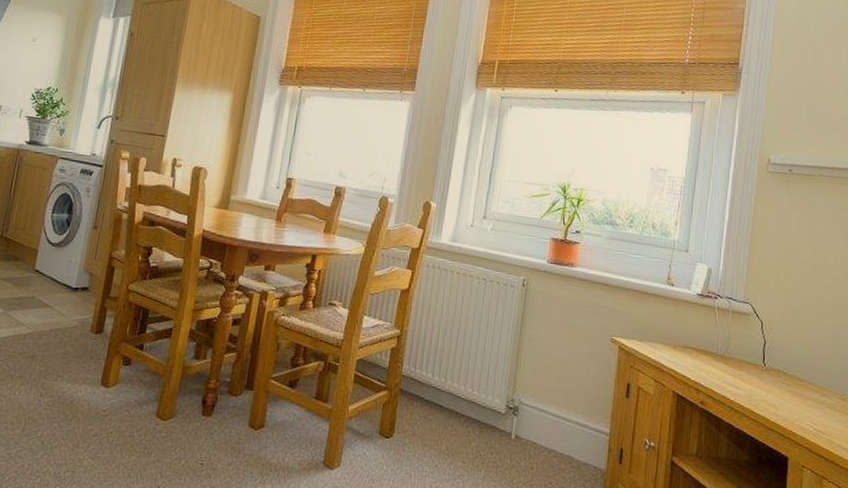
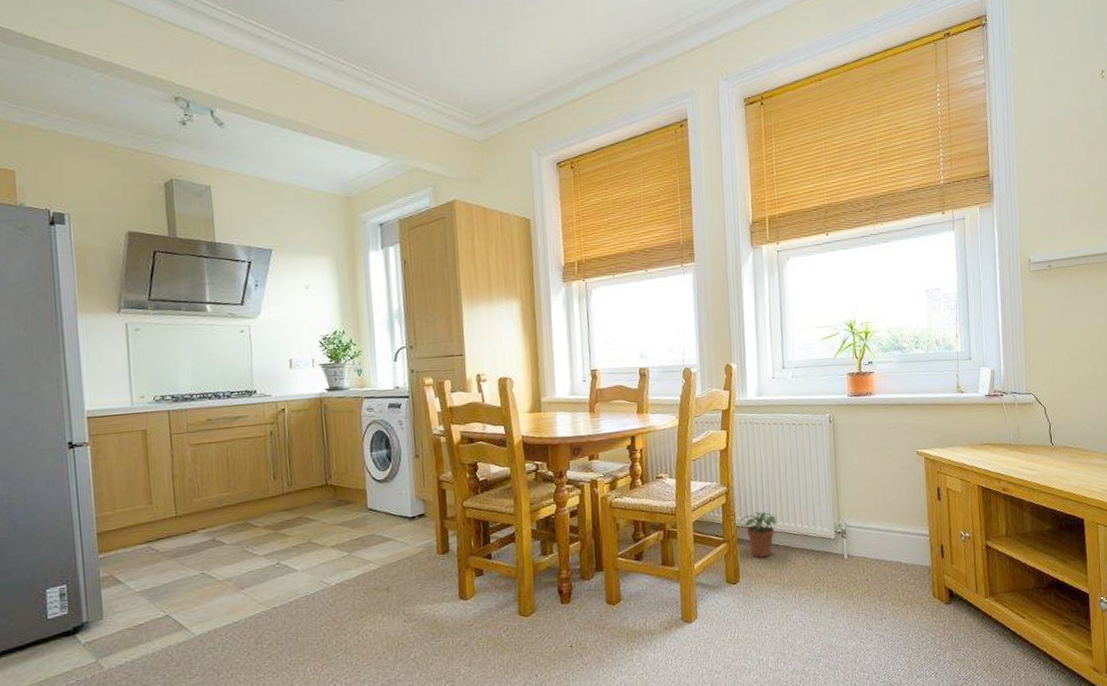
potted plant: none [406,364,448,417] -> present [739,511,778,558]

